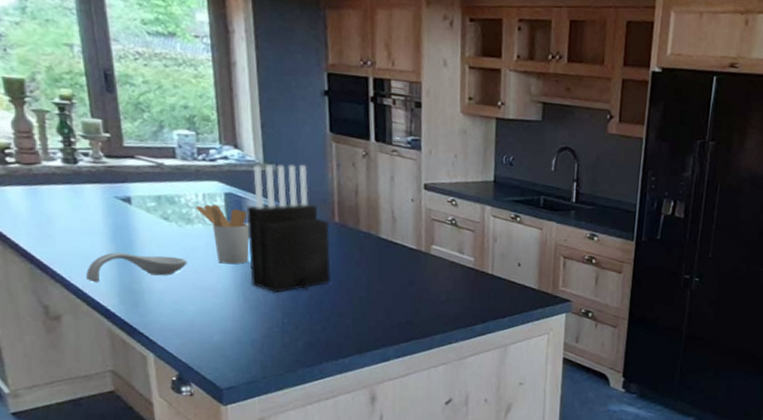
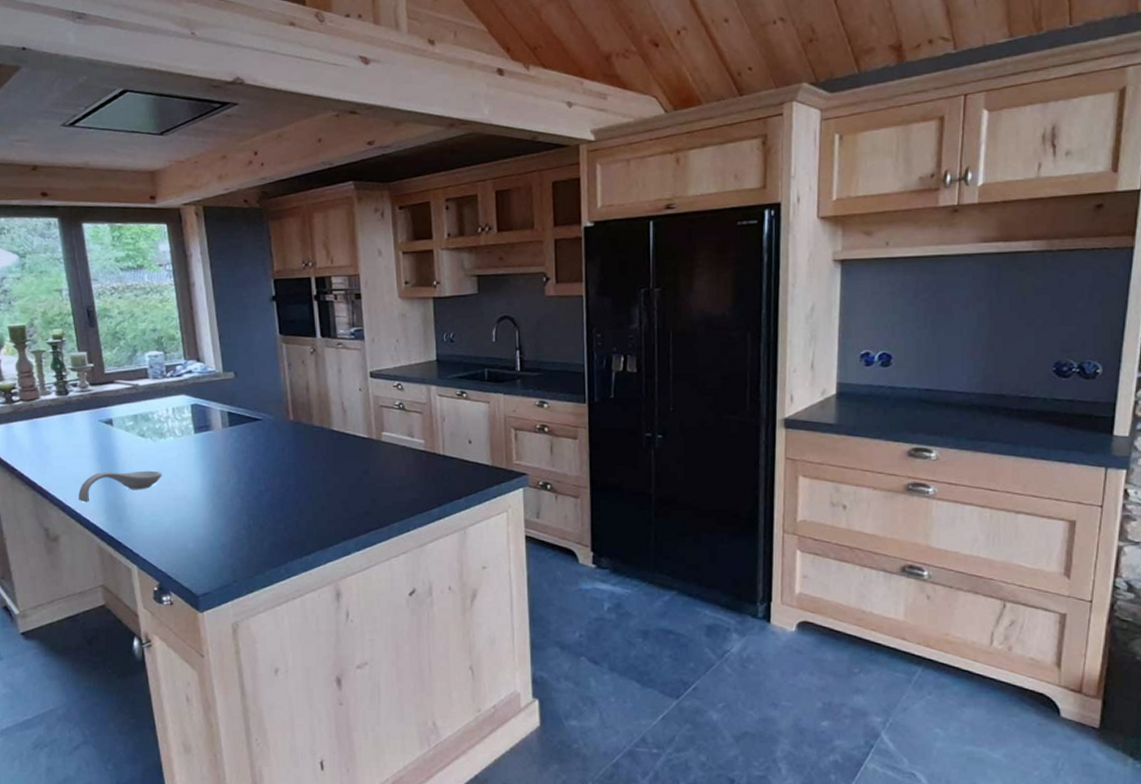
utensil holder: present [196,204,250,265] -> none [167,417,216,472]
knife block: present [245,164,332,293] -> none [210,369,290,495]

